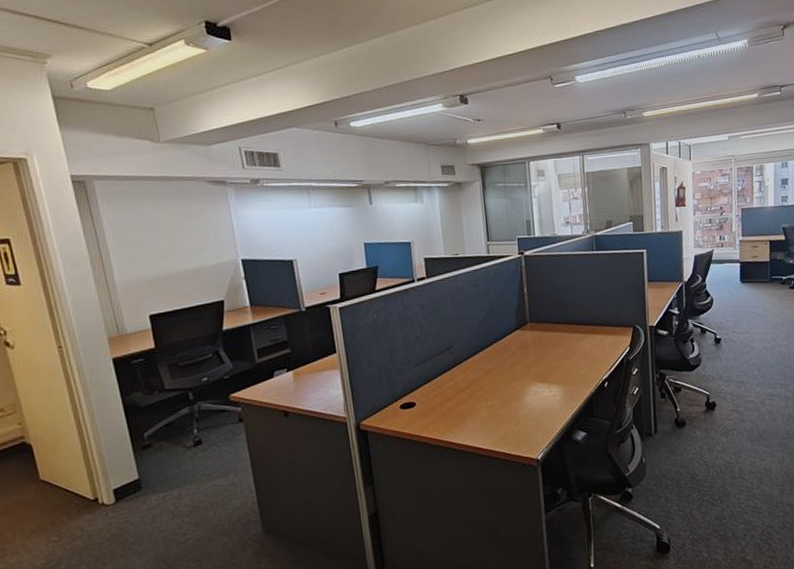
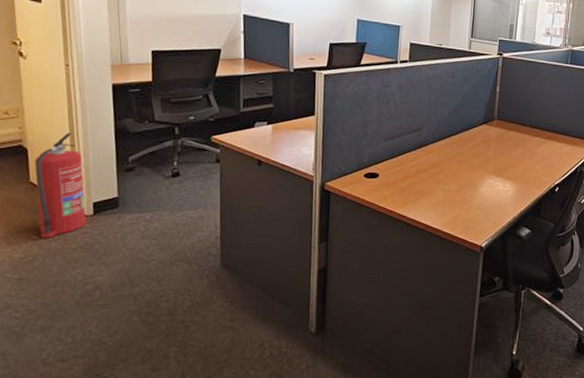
fire extinguisher: none [42,418,109,538] -> present [34,132,86,238]

